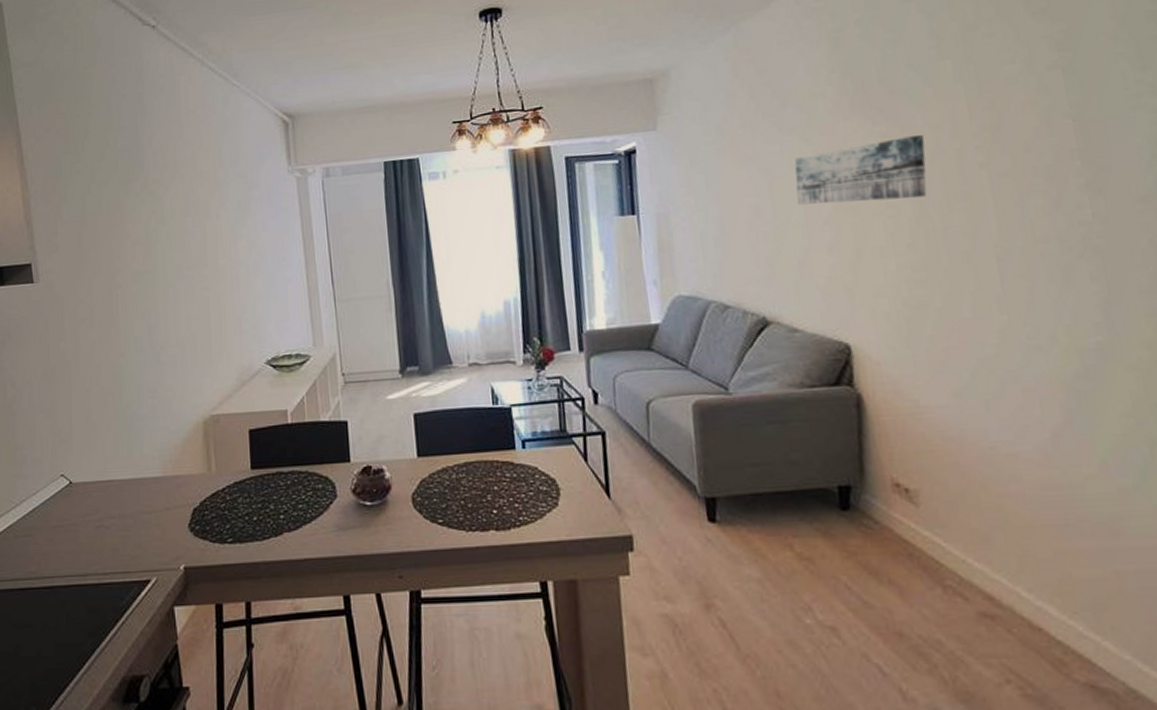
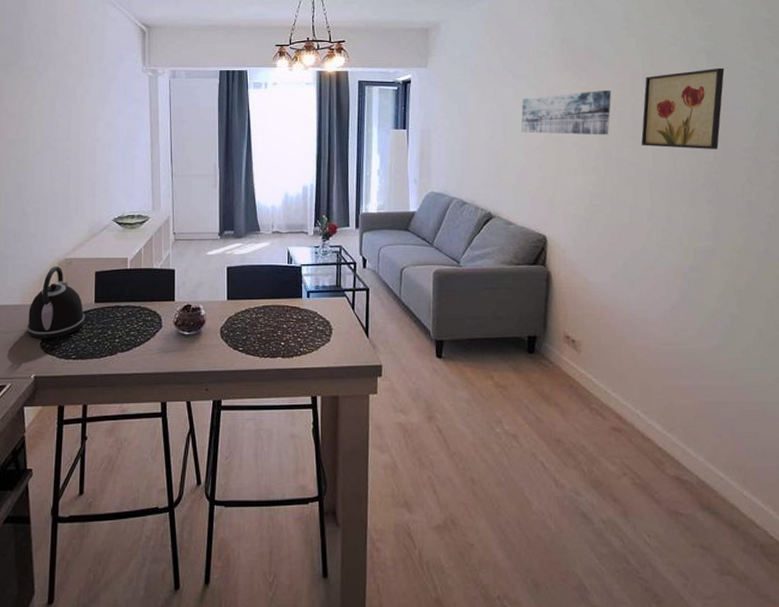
kettle: none [171,424,241,520] -> present [27,265,85,340]
wall art: none [972,86,1098,208] -> present [641,67,725,149]

